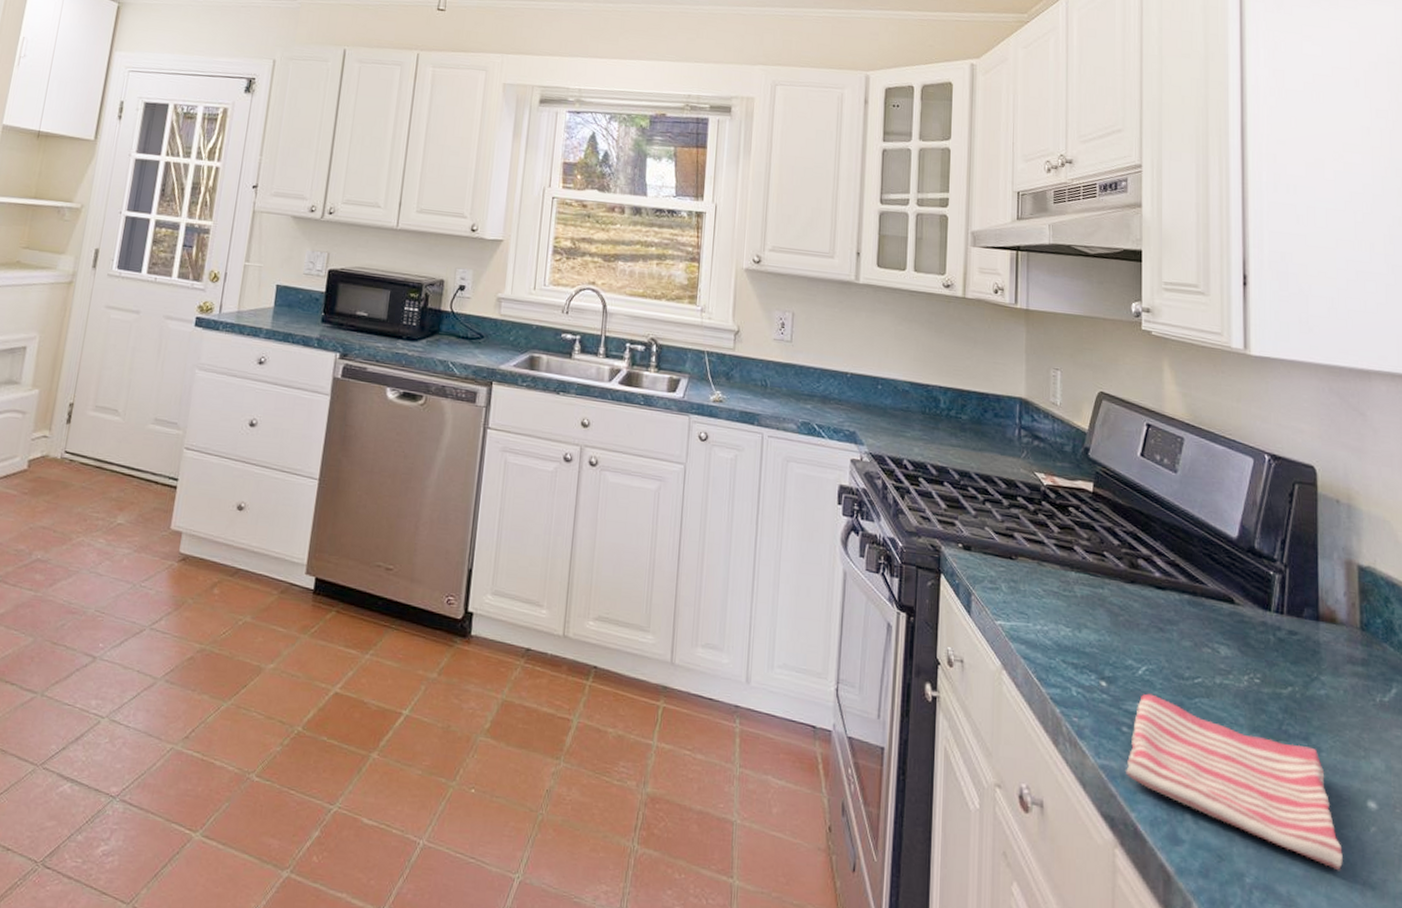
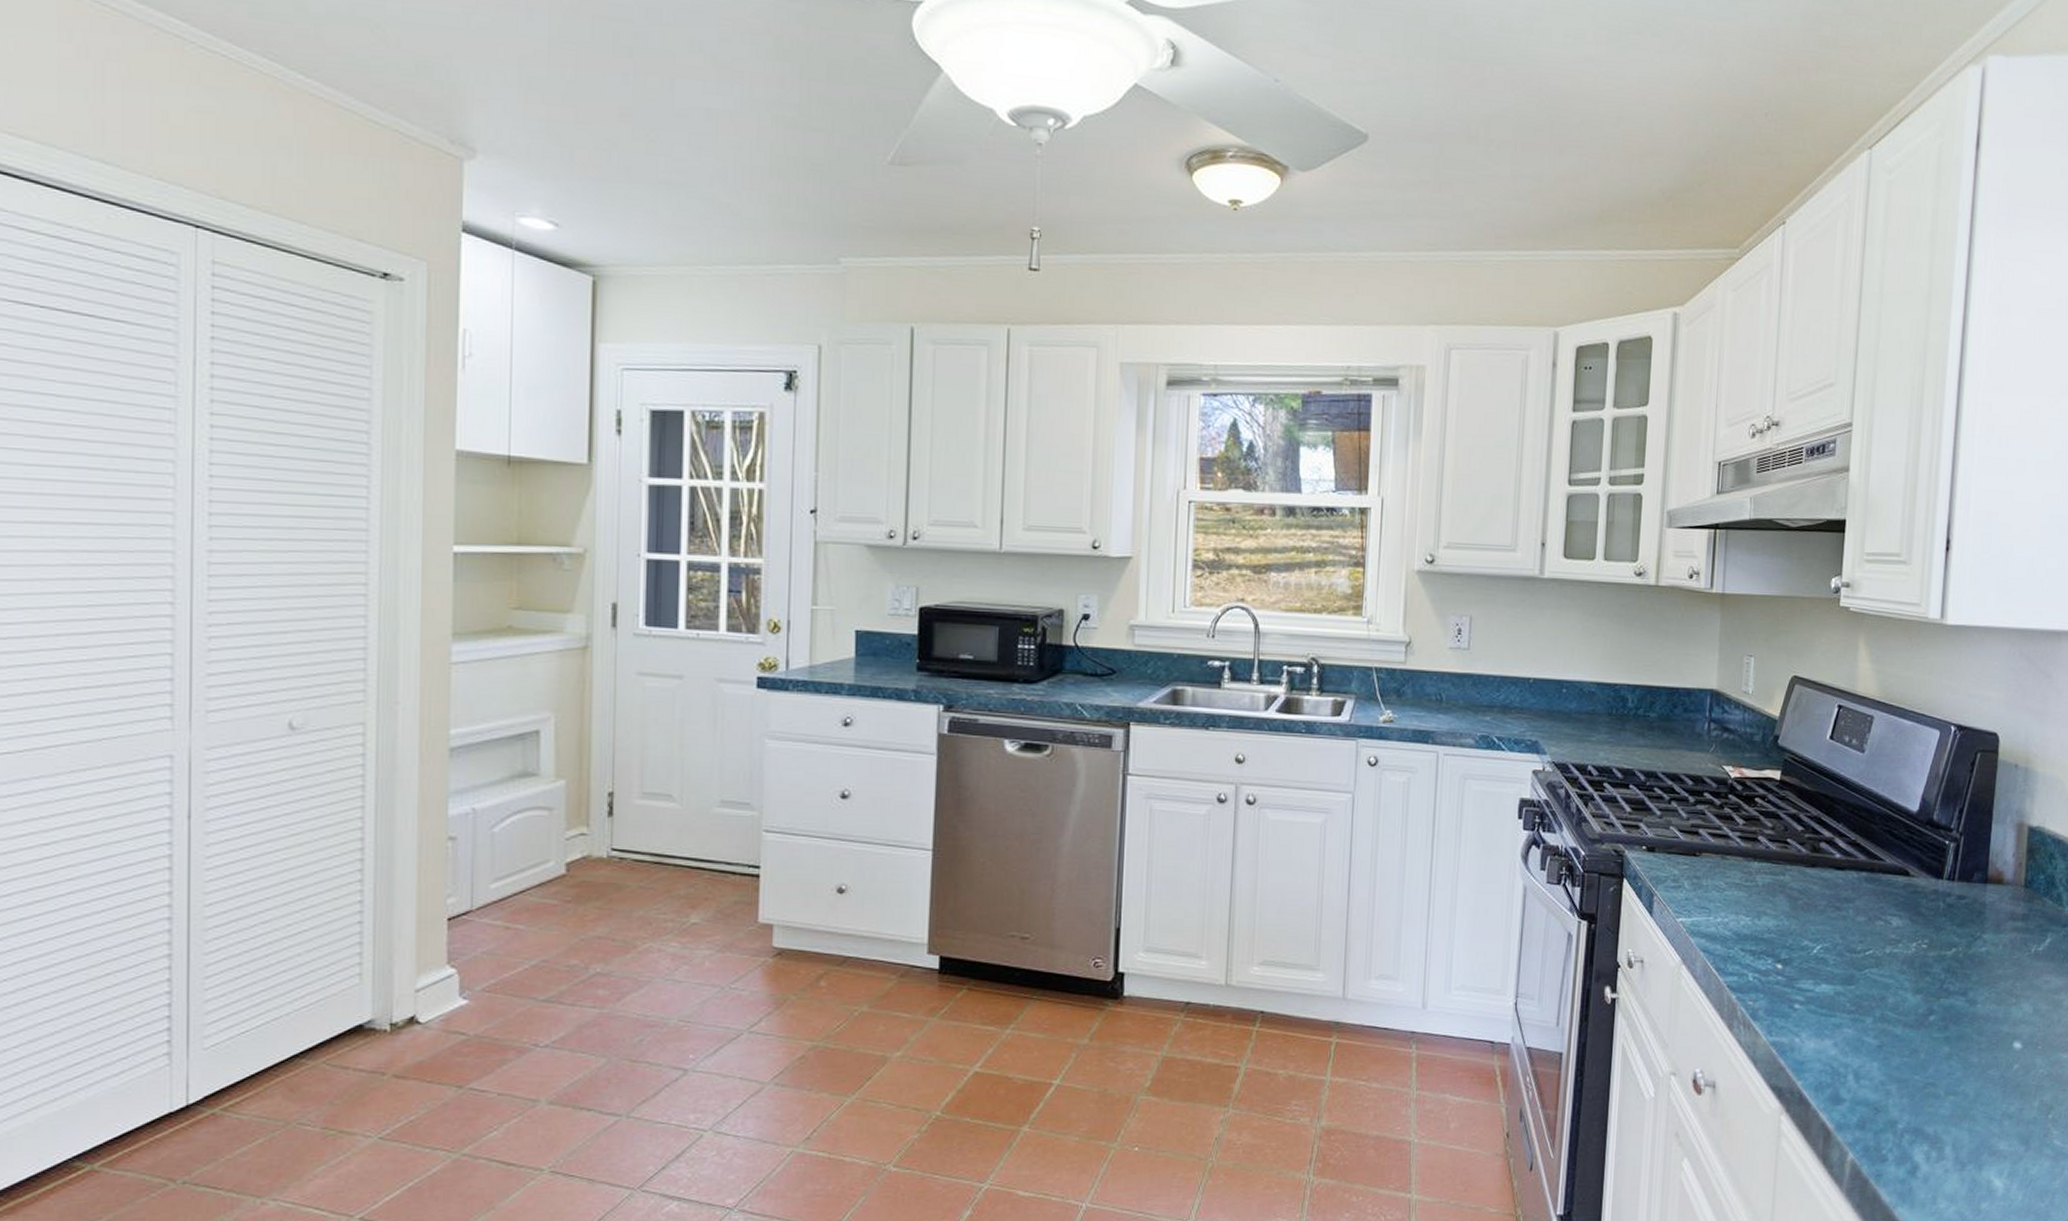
dish towel: present [1126,693,1343,871] -> none [1795,970,1987,1107]

